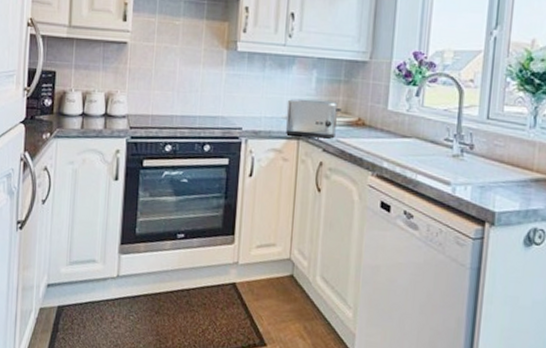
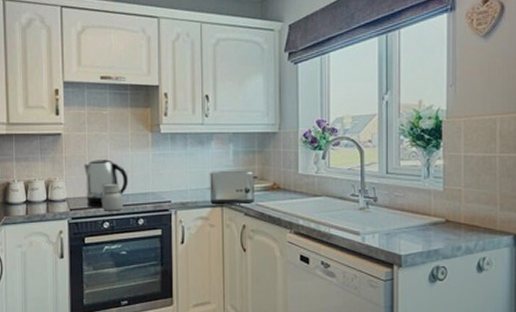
kettle: none [148,74,197,128] -> present [84,159,129,207]
jar: none [165,102,189,134] -> present [102,183,123,211]

